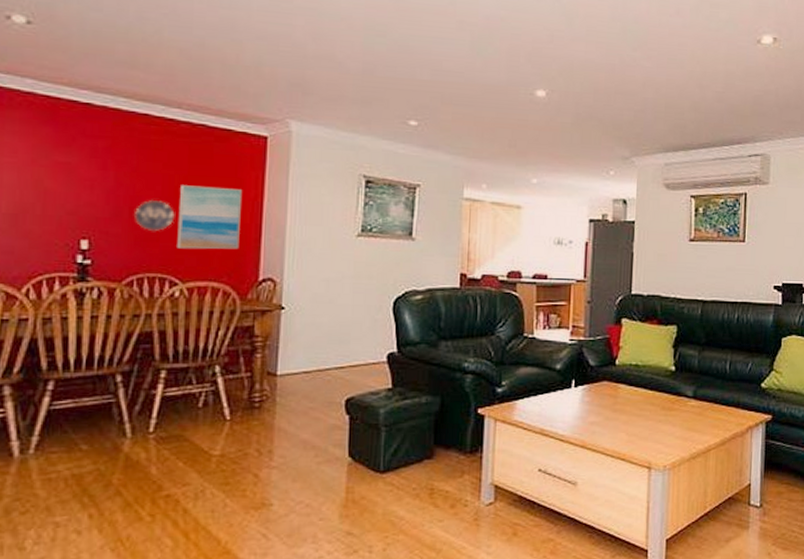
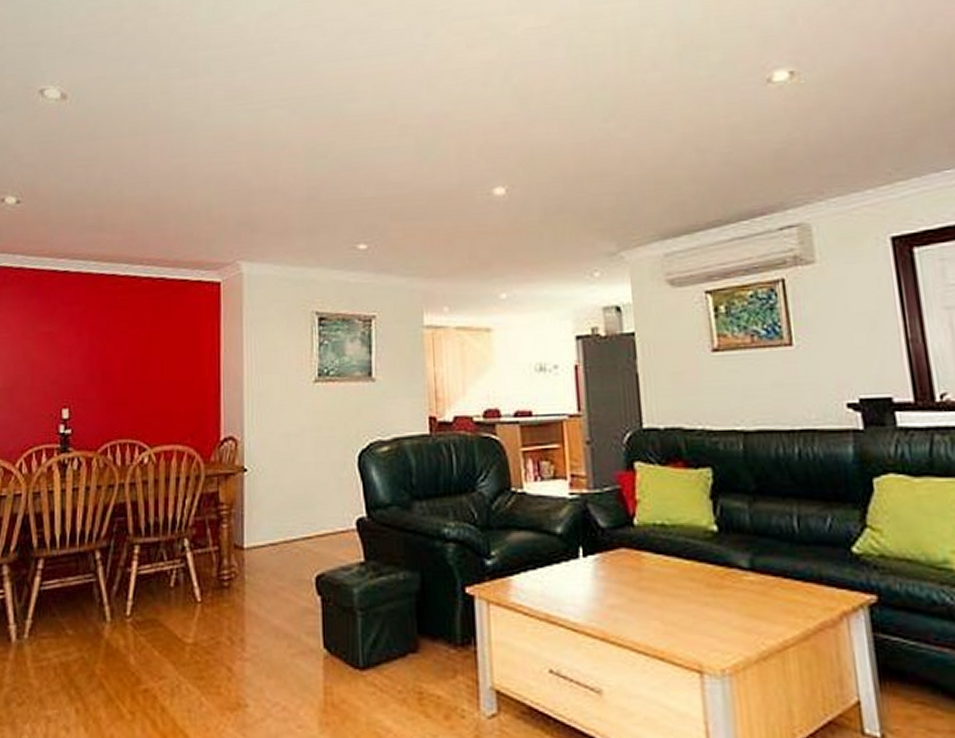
plate: present [135,199,175,231] -> none [107,361,141,394]
wall art: present [177,185,243,250] -> none [144,341,201,411]

